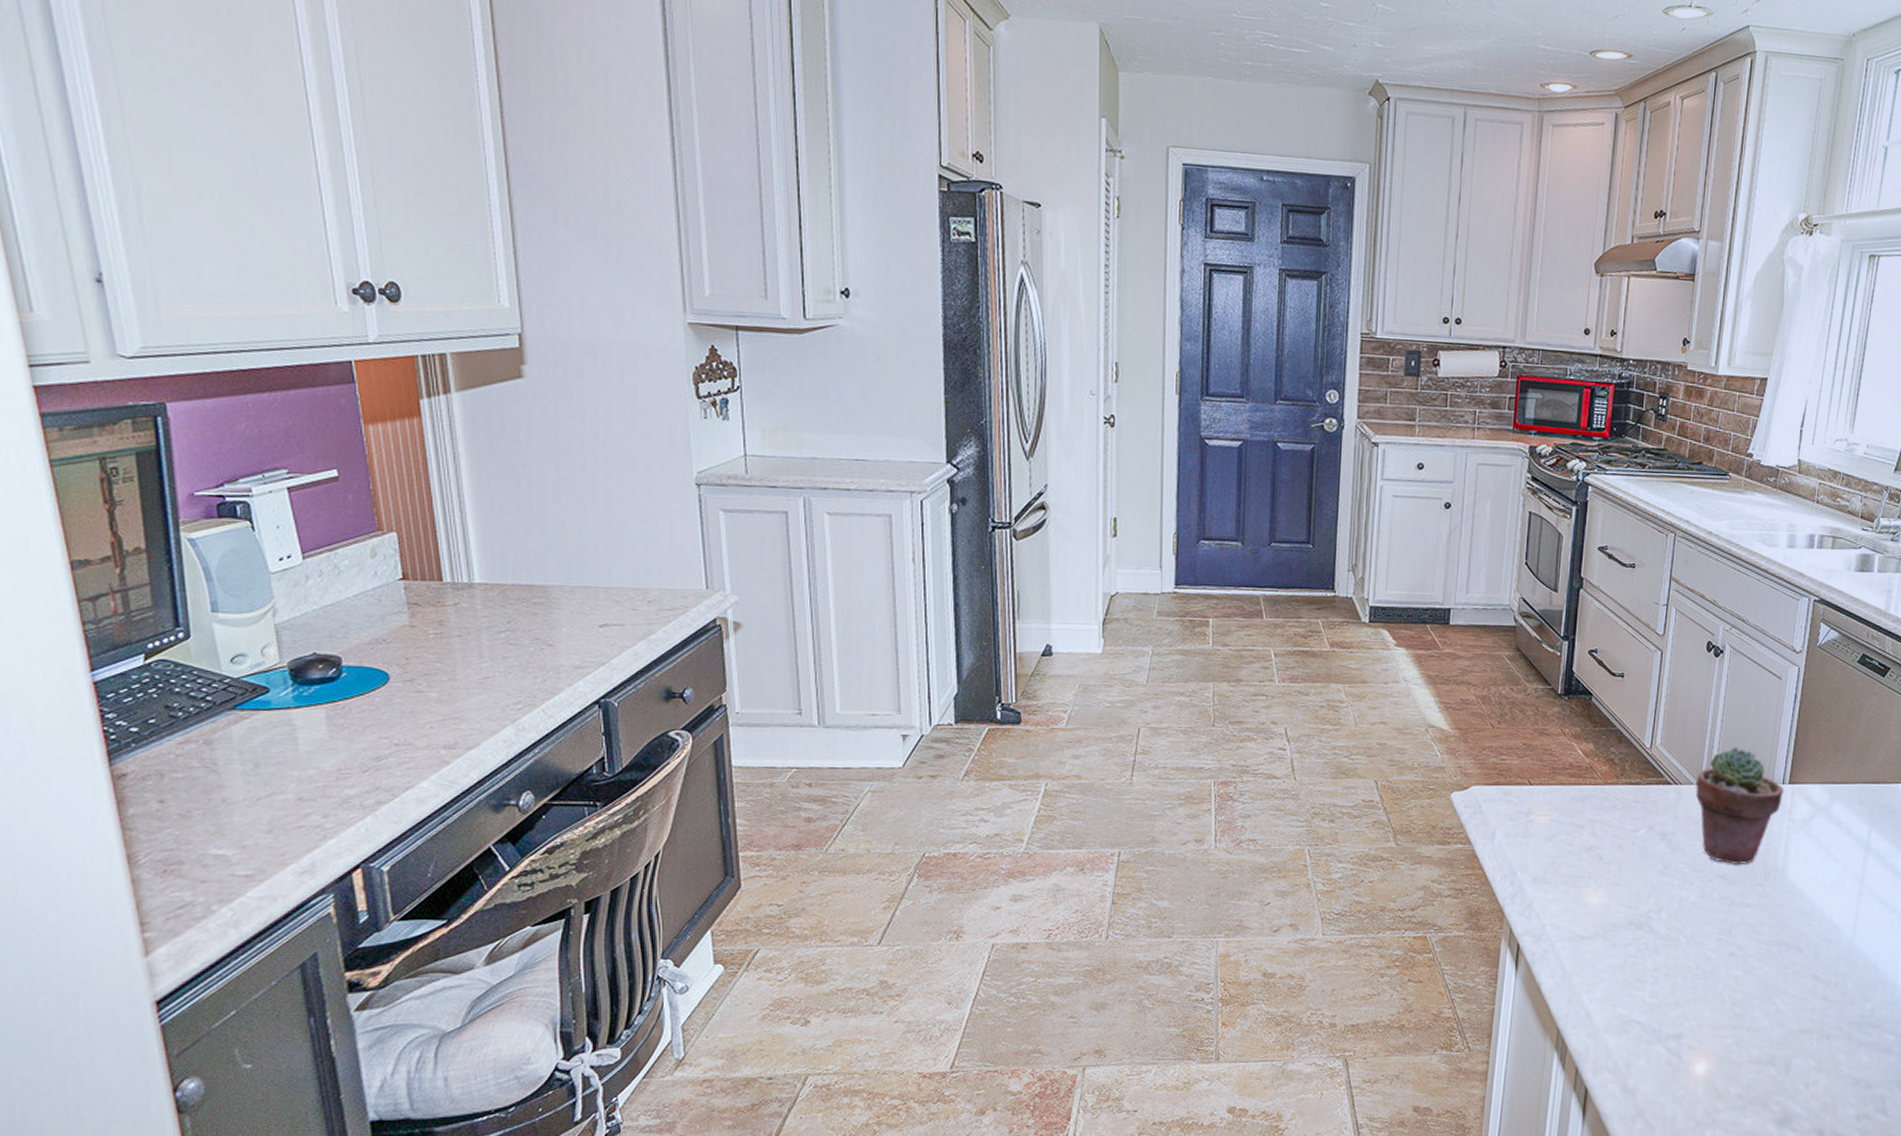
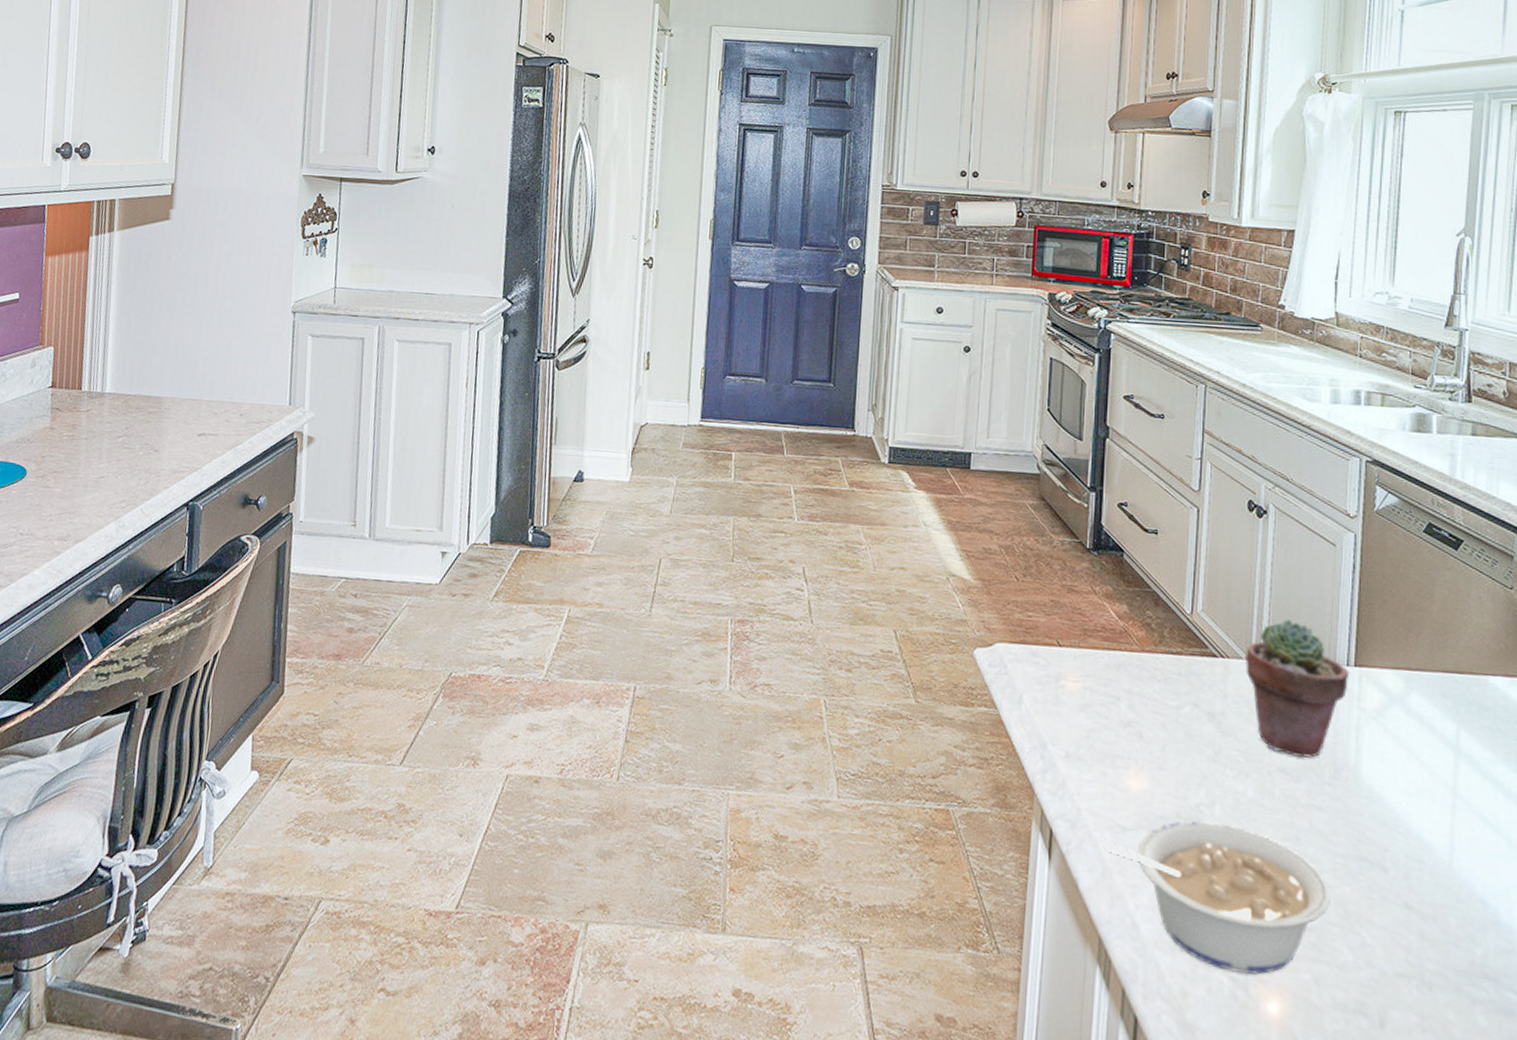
legume: none [1562,925,1754,1045] -> present [1102,821,1331,975]

